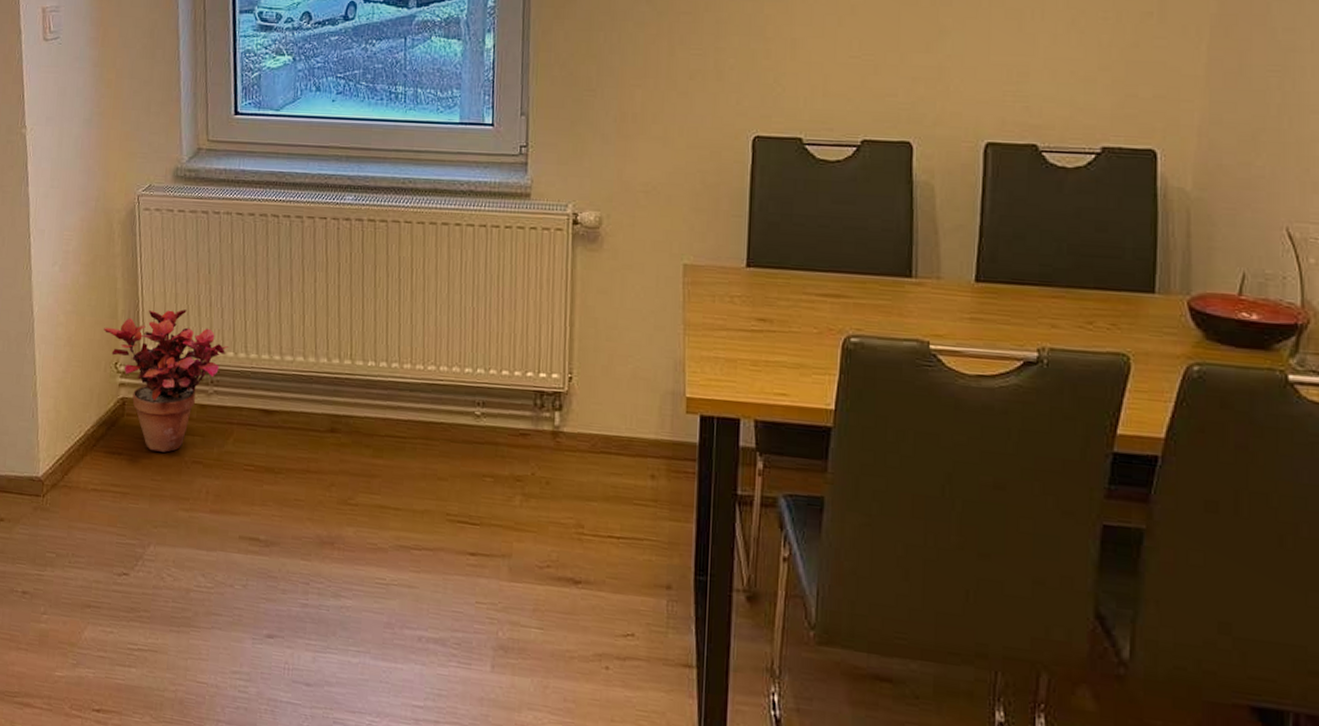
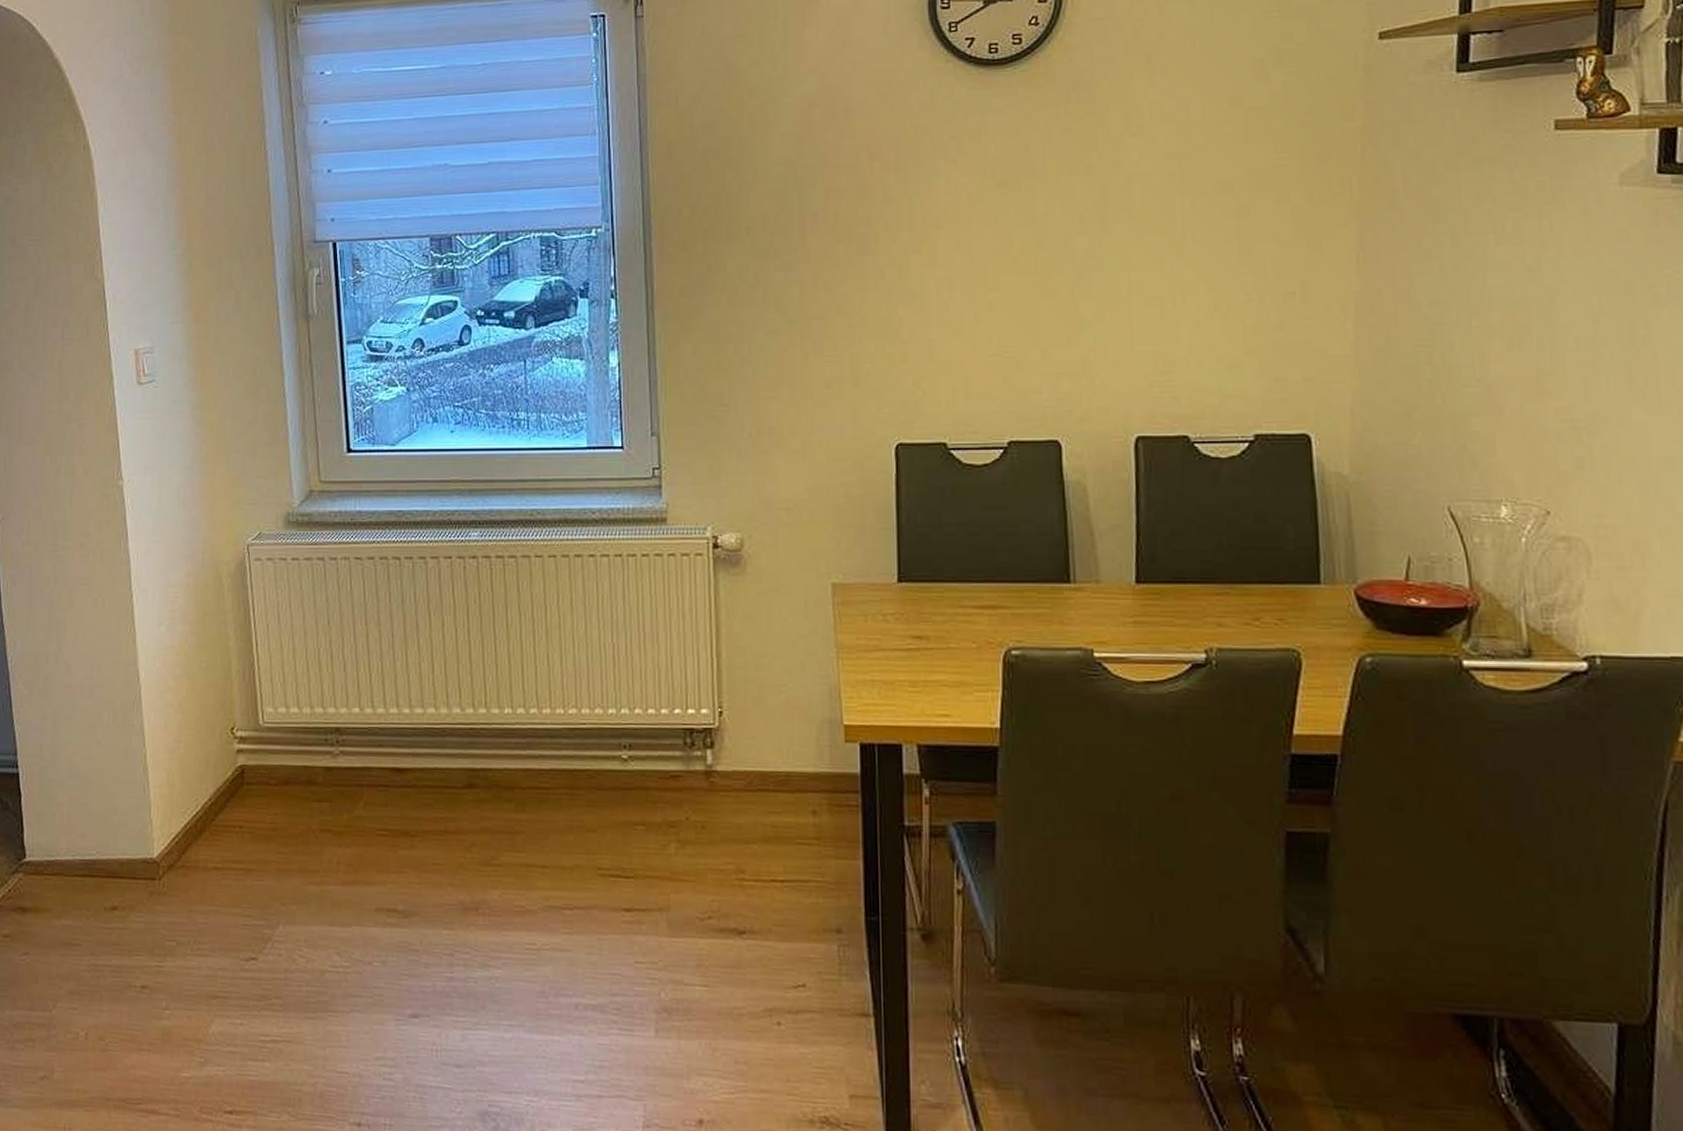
potted plant: present [104,309,229,452] -> none [217,665,354,822]

